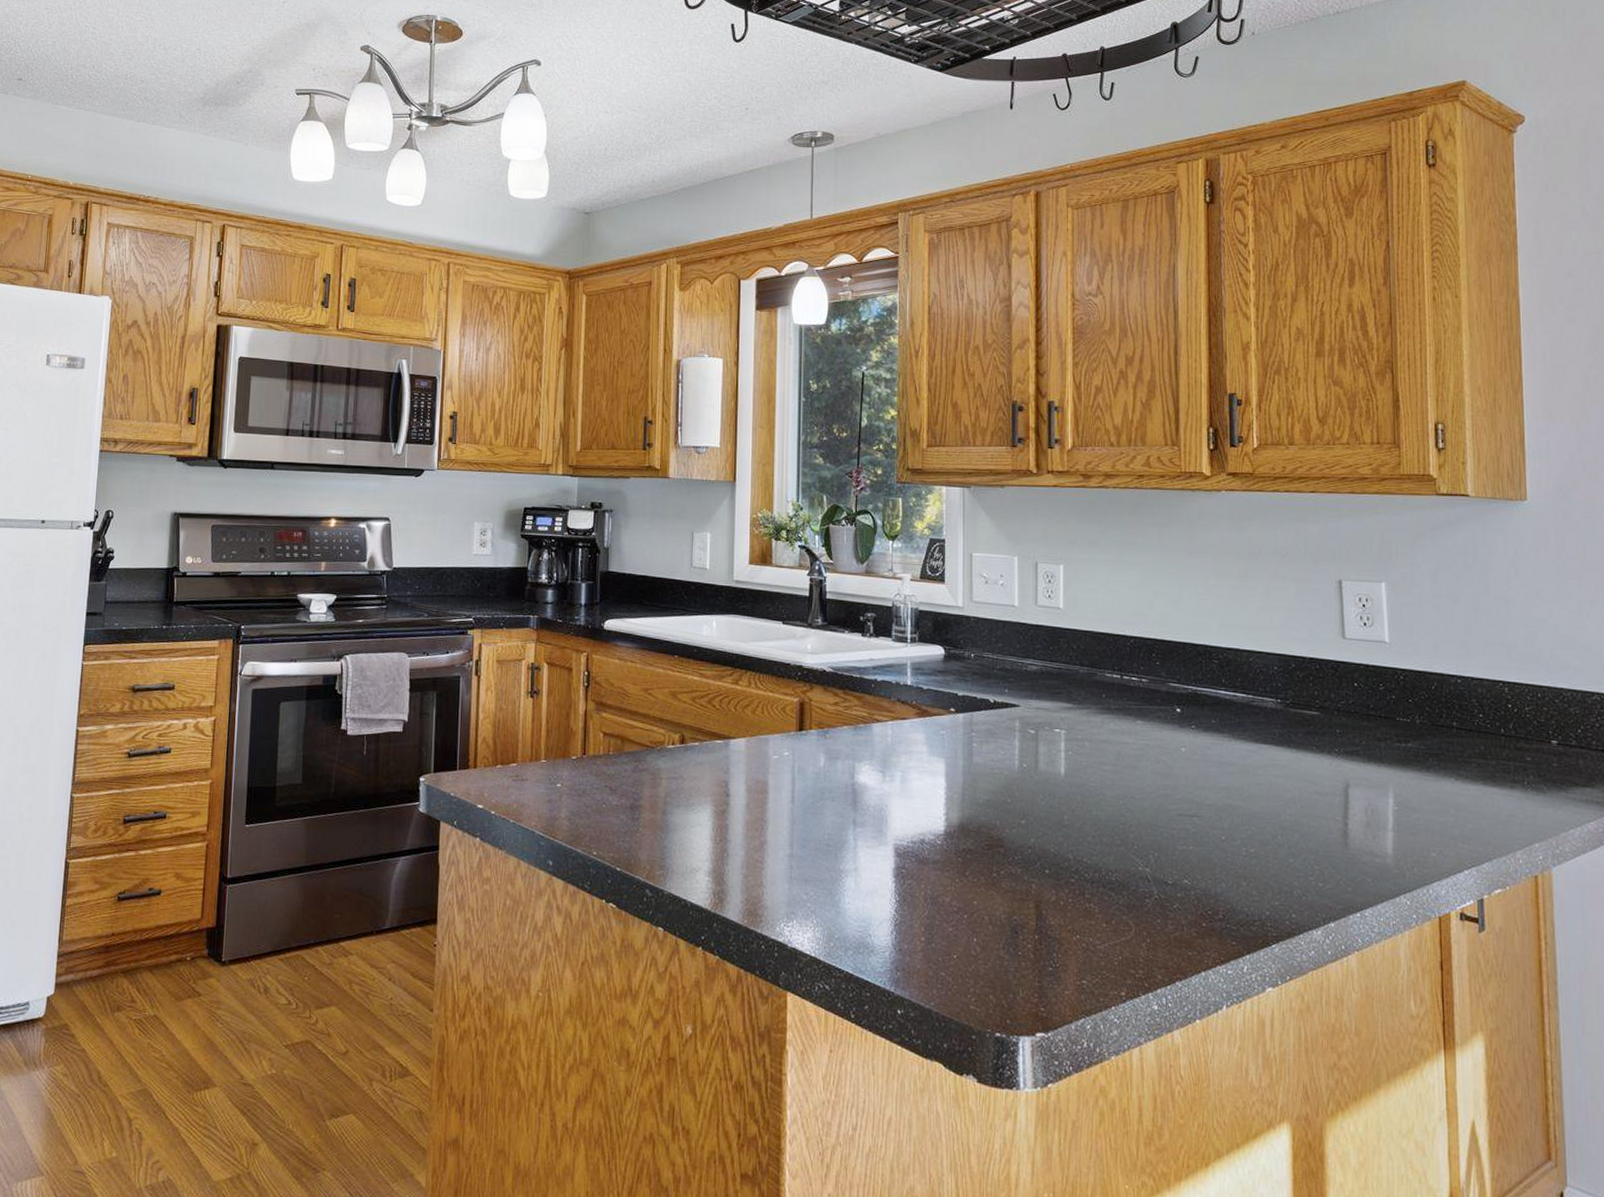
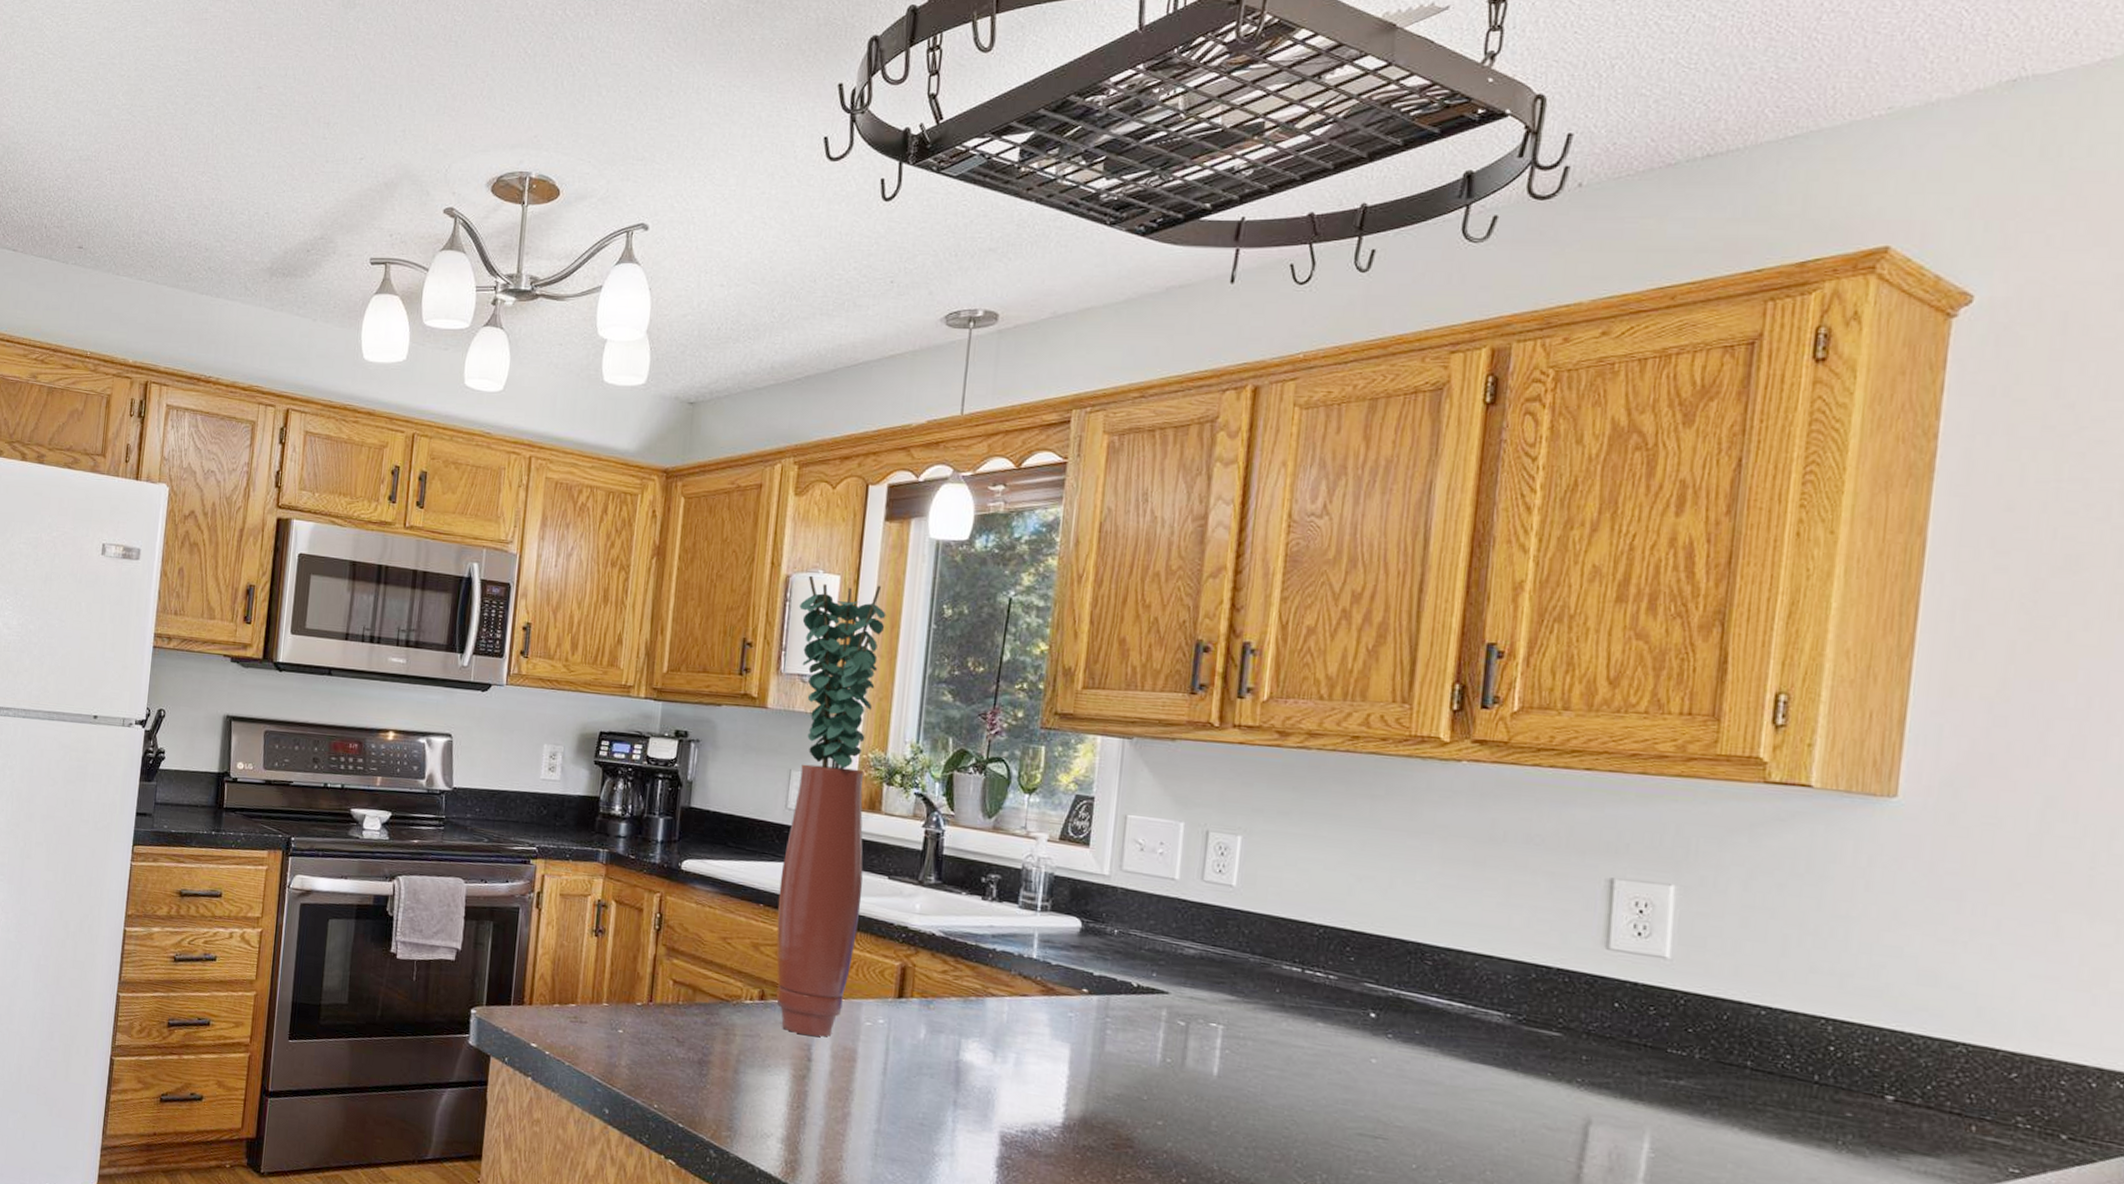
vase: none [690,359,763,774] -> present [776,575,886,1037]

